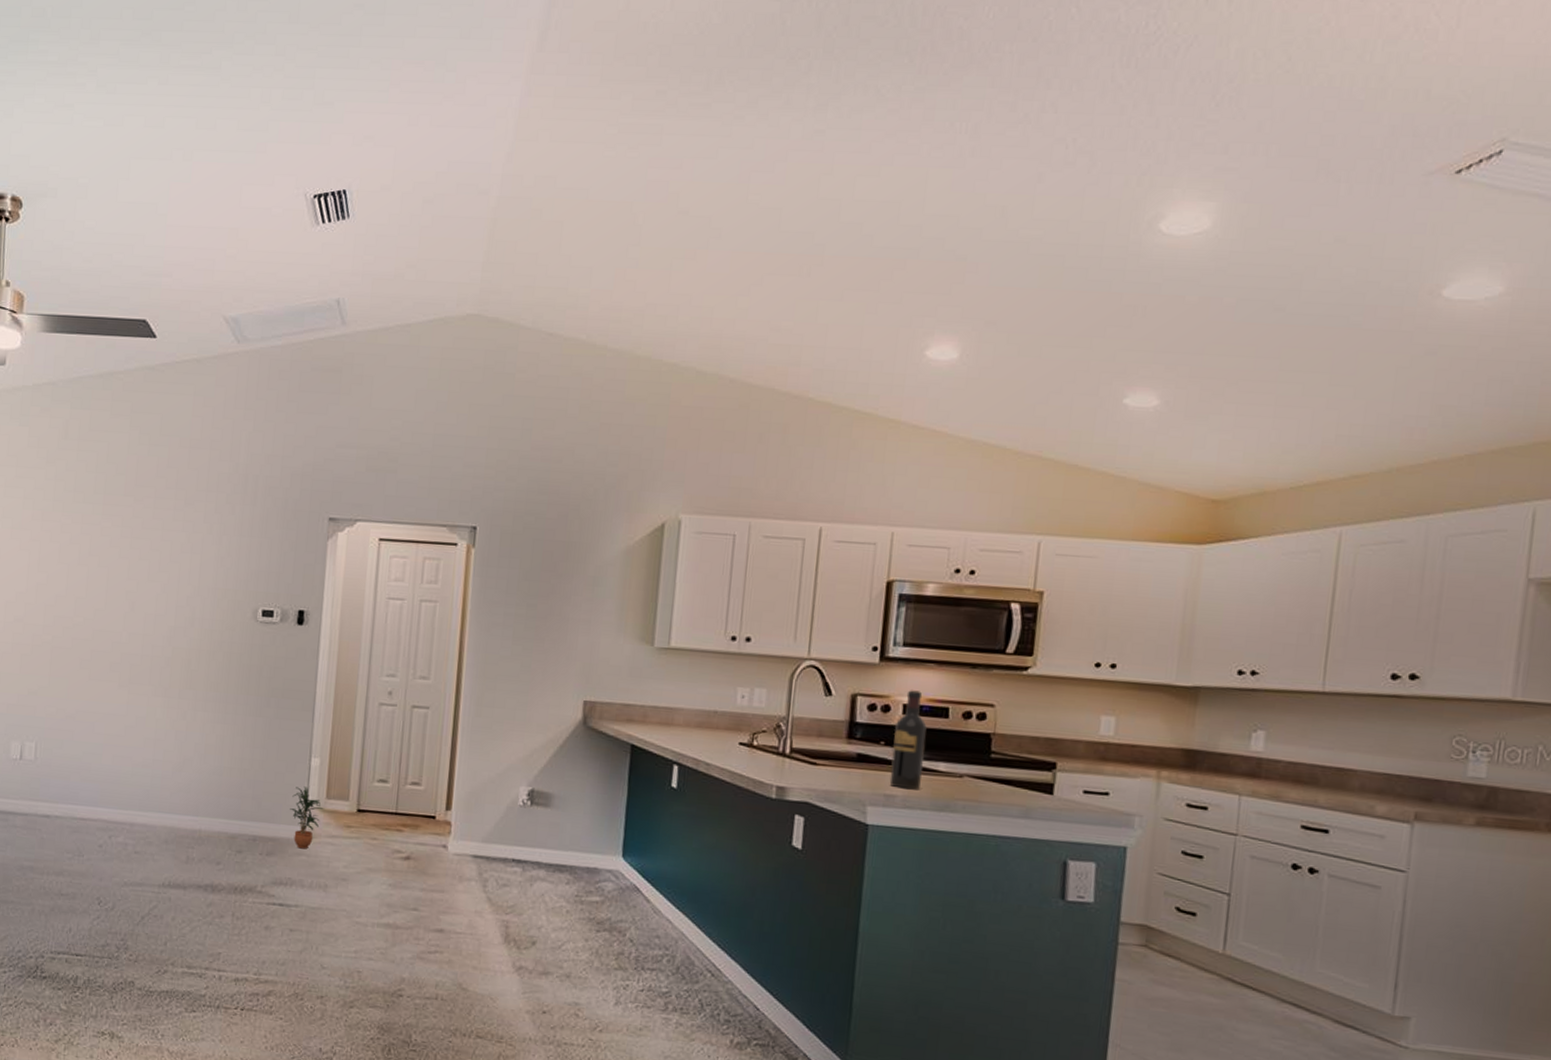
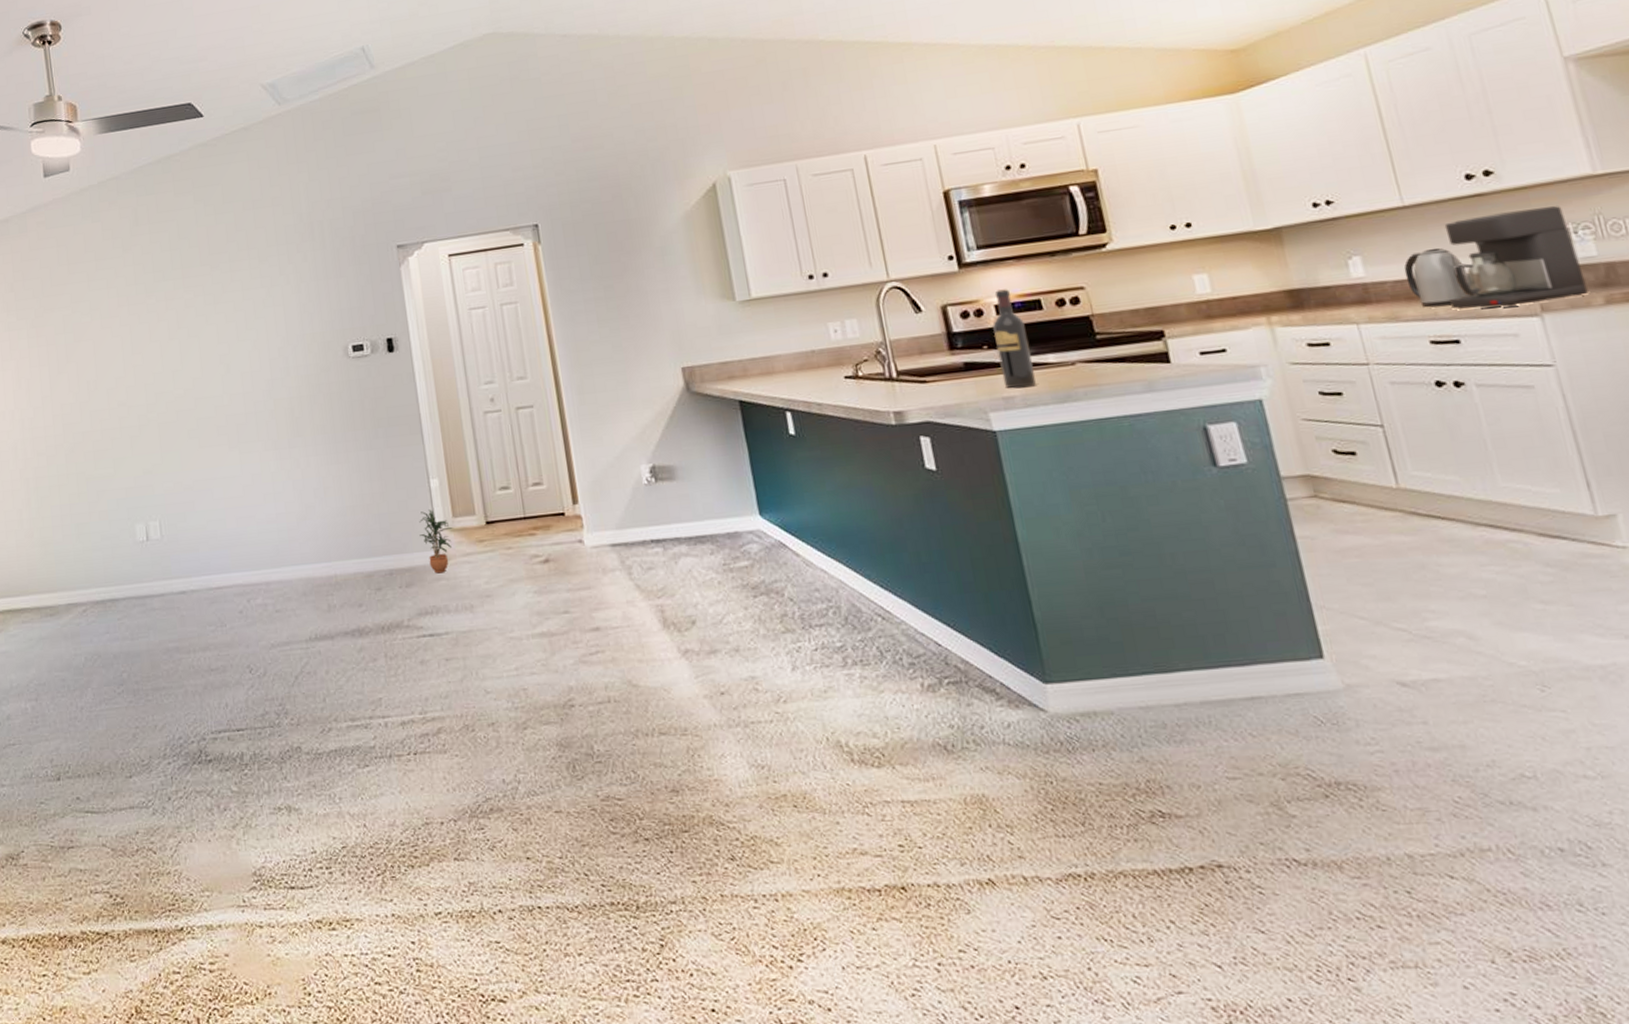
kettle: none [1300,738,1360,796] -> present [1403,248,1473,309]
coffee maker: none [1333,716,1470,813] -> present [1444,206,1588,310]

